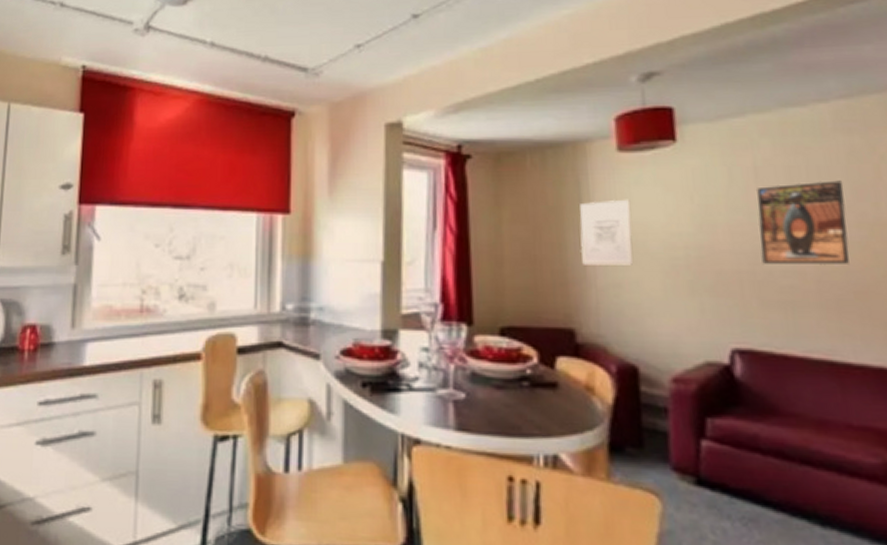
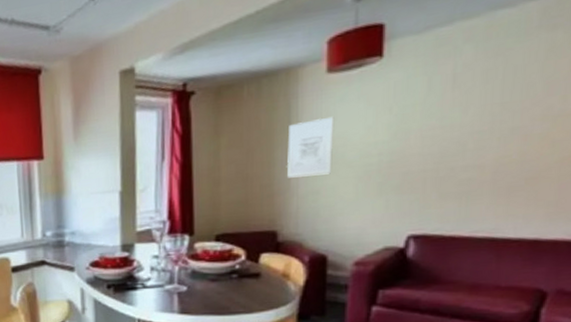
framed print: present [757,180,850,266] -> none [446,77,537,162]

